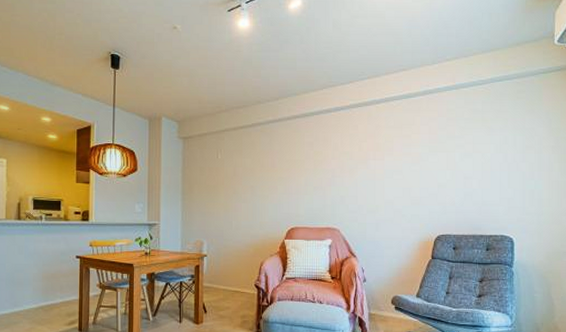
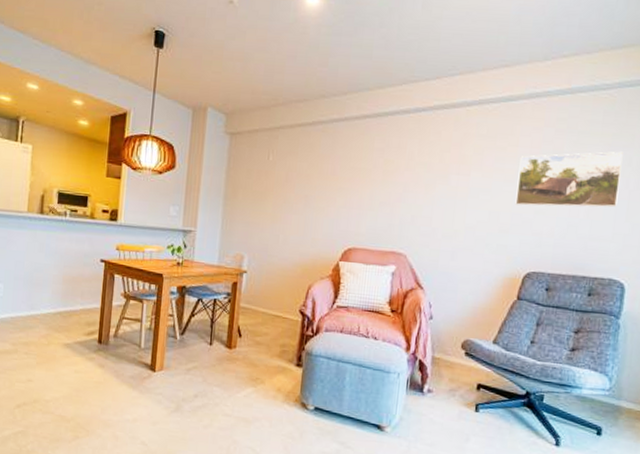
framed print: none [422,132,500,181] -> present [515,151,623,208]

